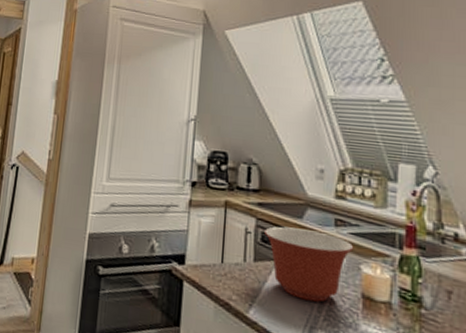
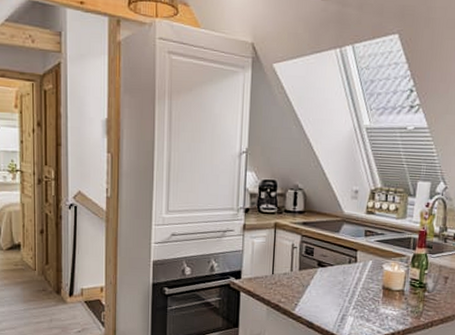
mixing bowl: present [265,226,354,302] -> none [308,240,379,296]

